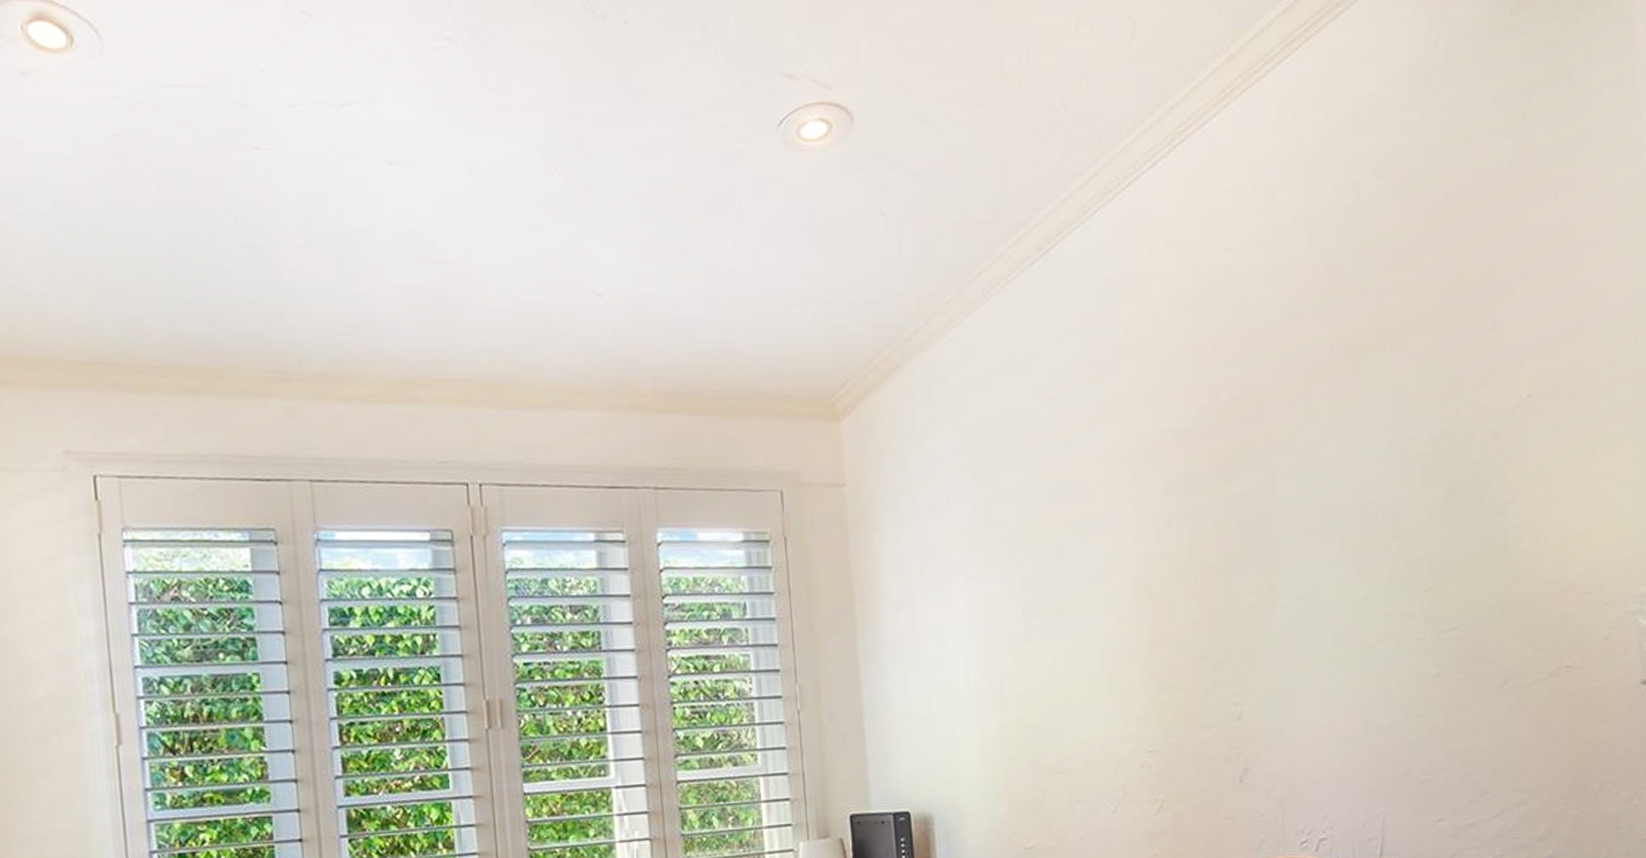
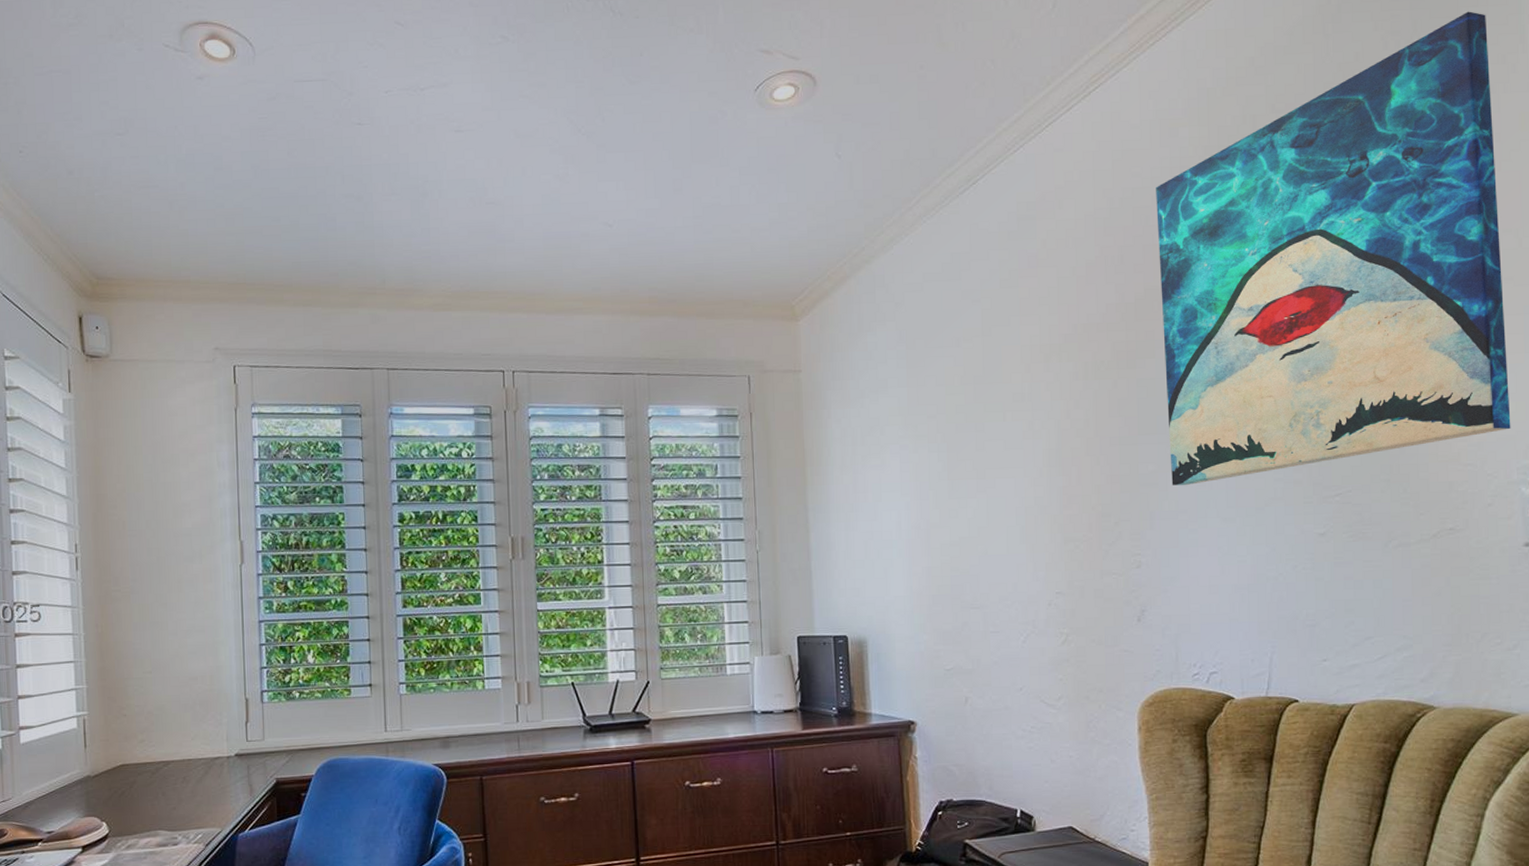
wall art: none [1251,69,1627,622] -> present [1156,11,1511,486]

